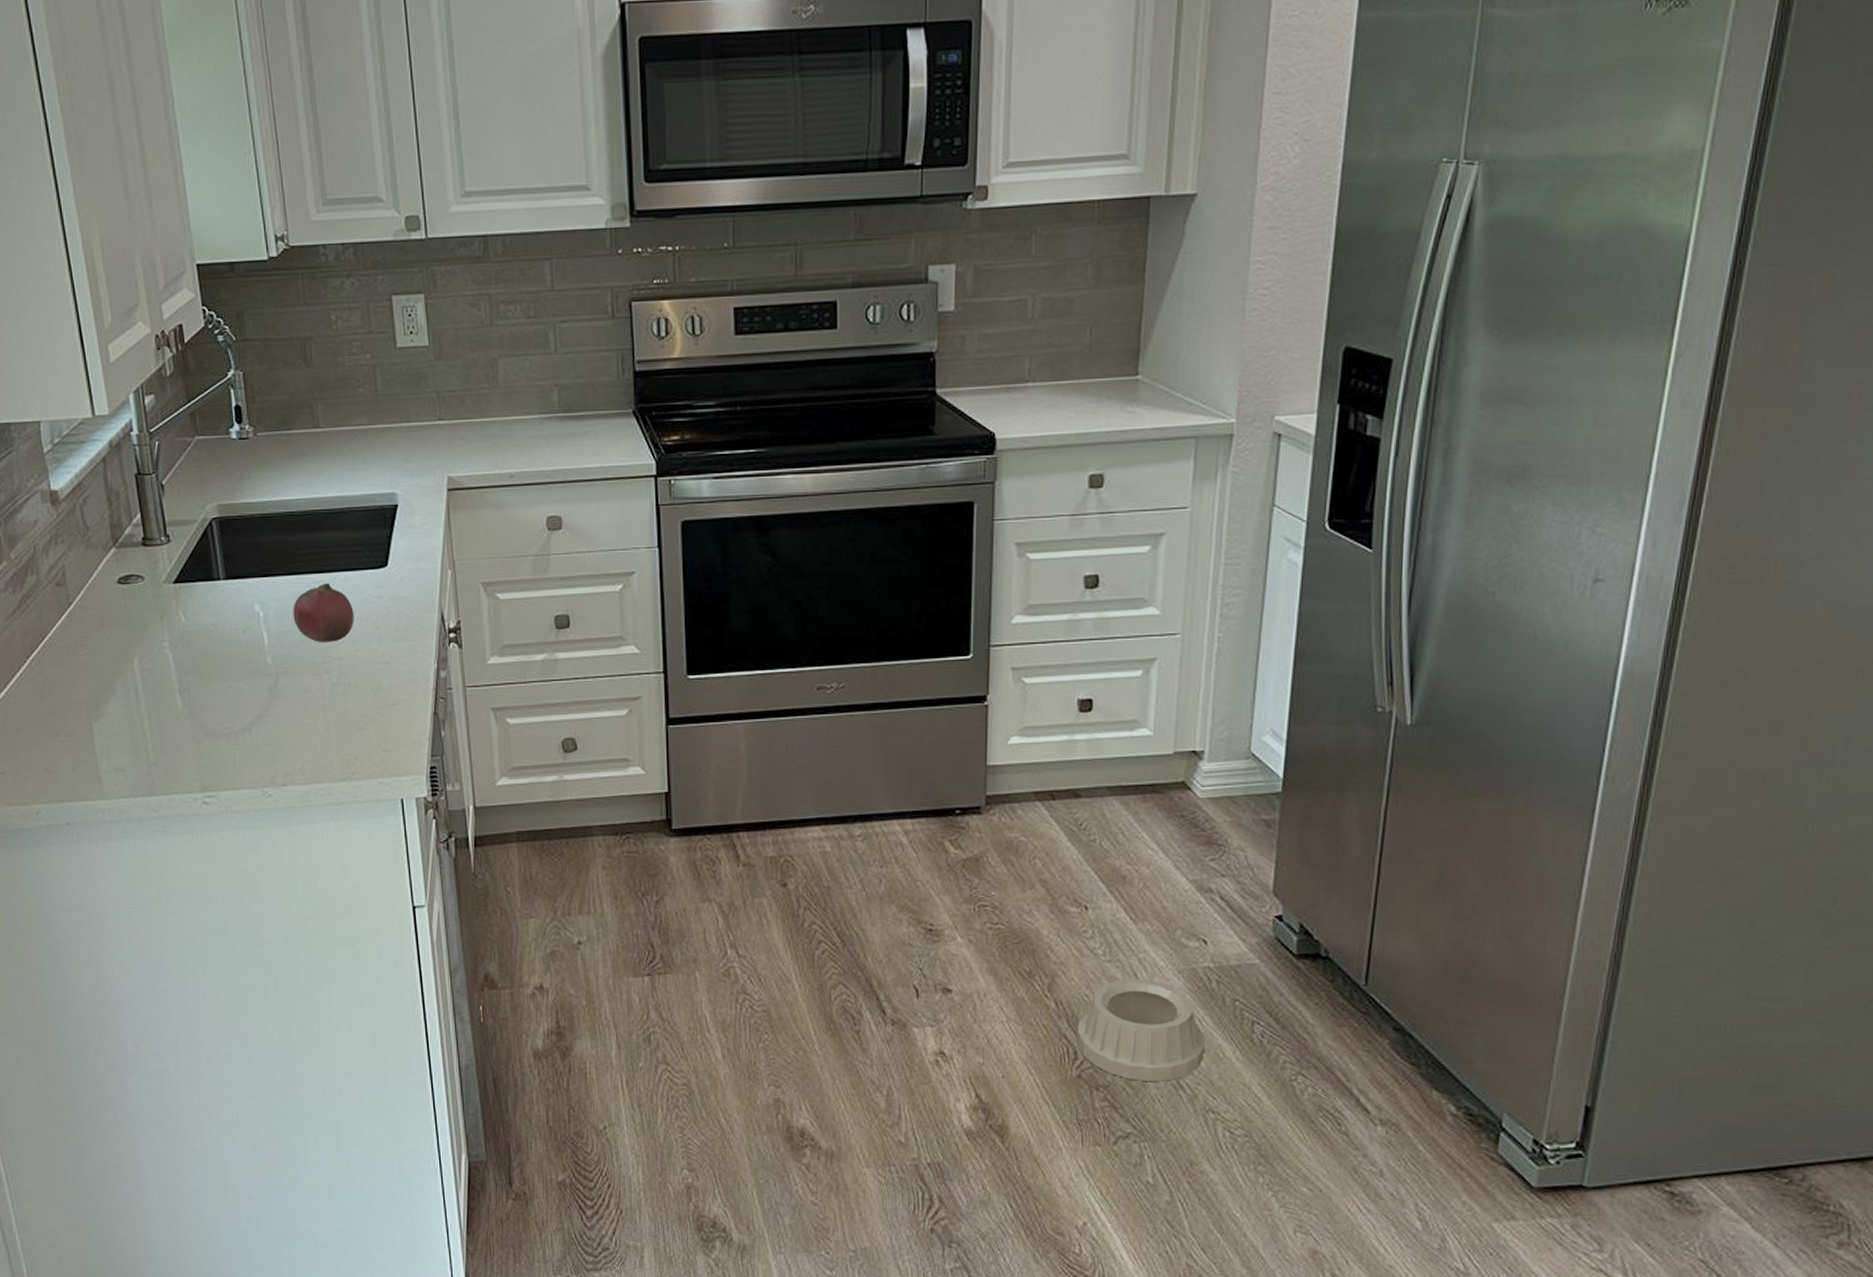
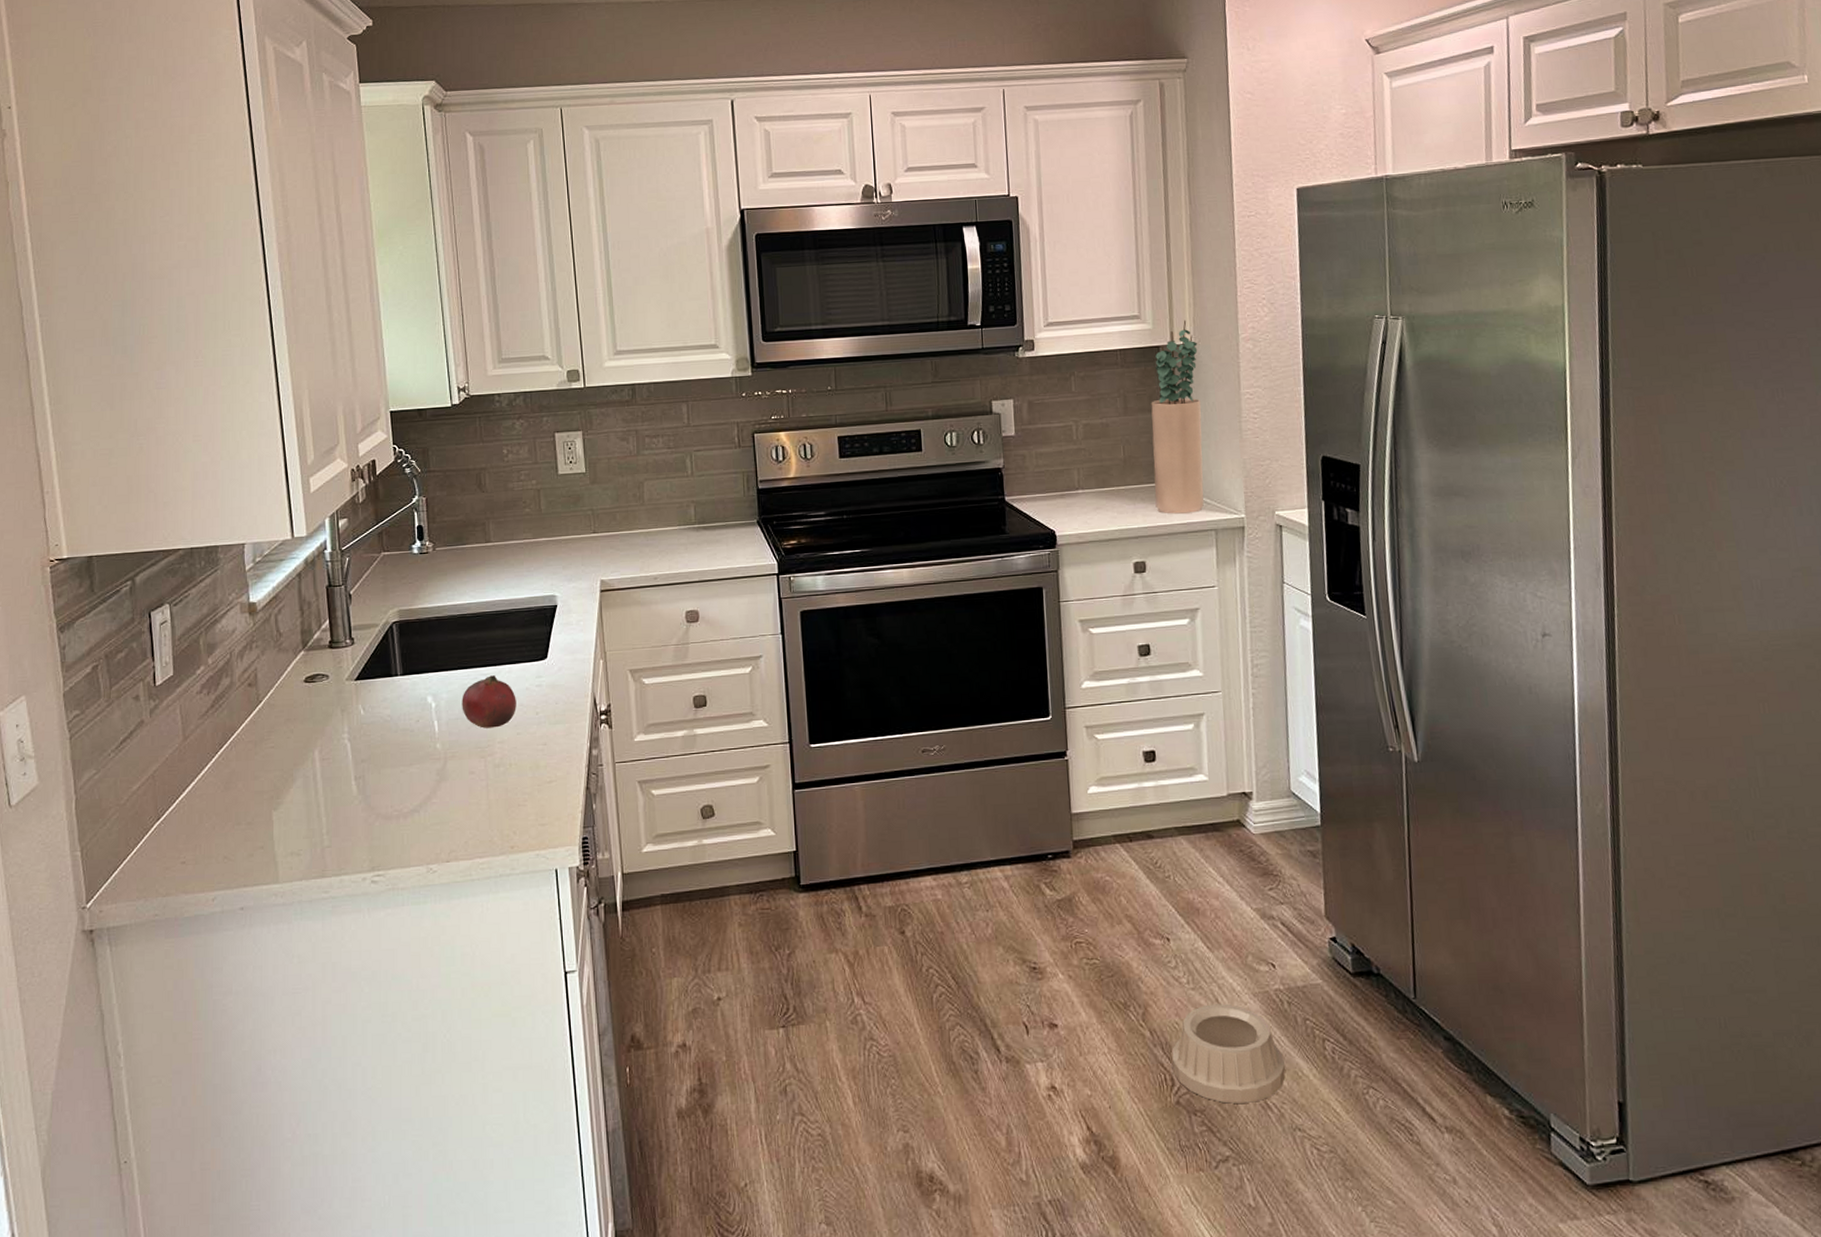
vase: none [1124,161,1200,416] -> present [1151,320,1204,514]

